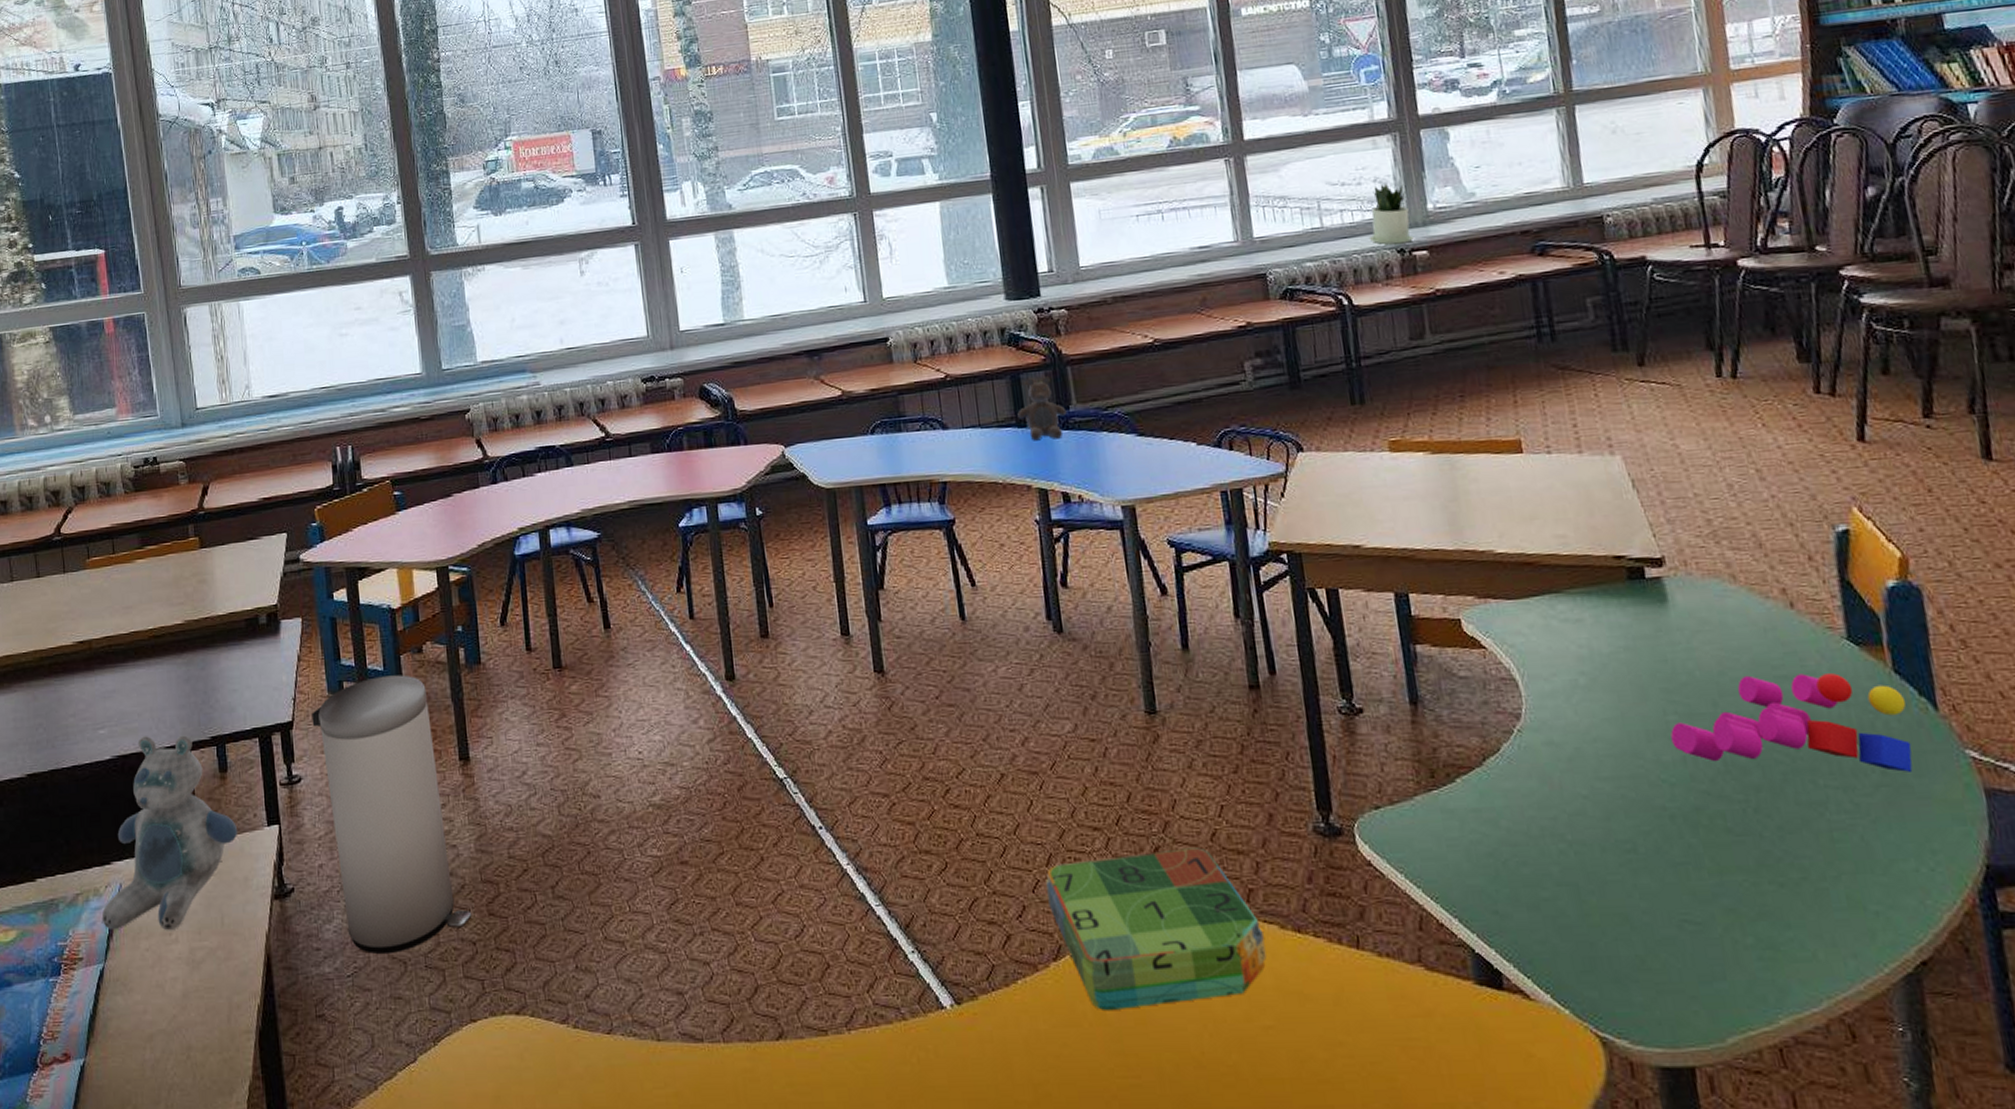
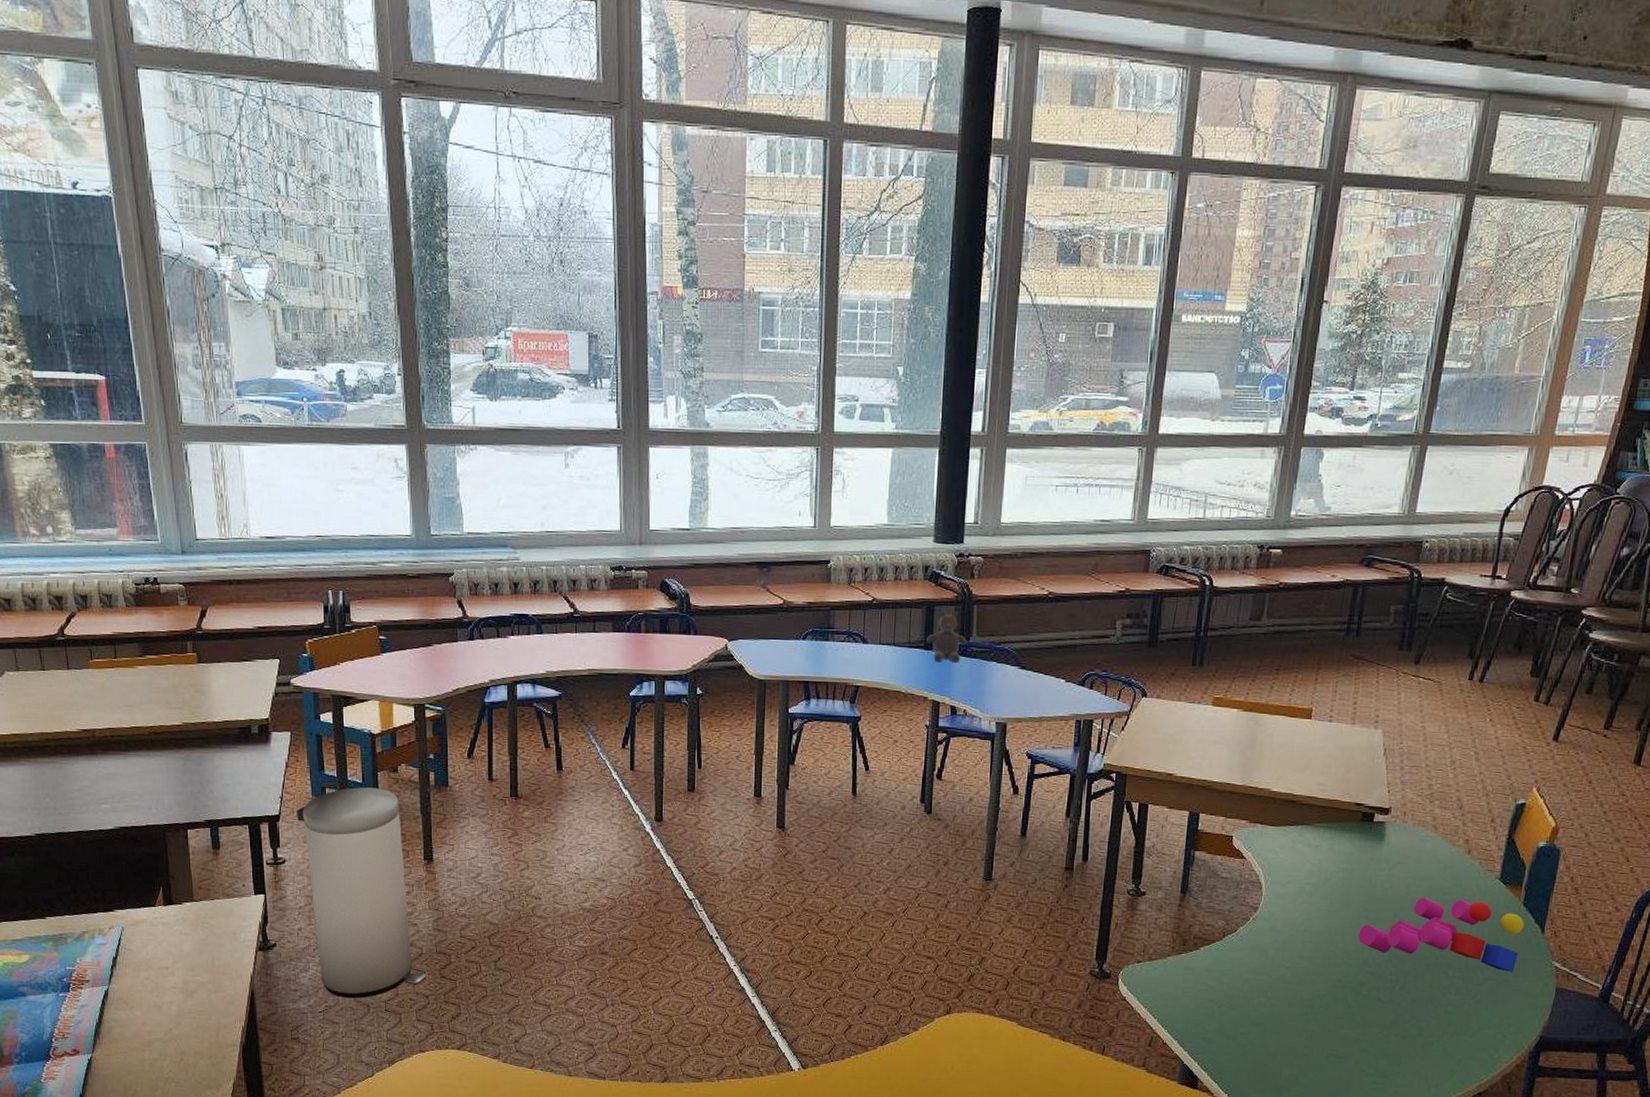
polar bear: present [101,735,238,931] -> none [106,813,228,967]
board game: present [1046,847,1267,1011] -> none [884,977,1037,1082]
planter: present [1368,183,1413,245] -> none [1238,488,1278,541]

